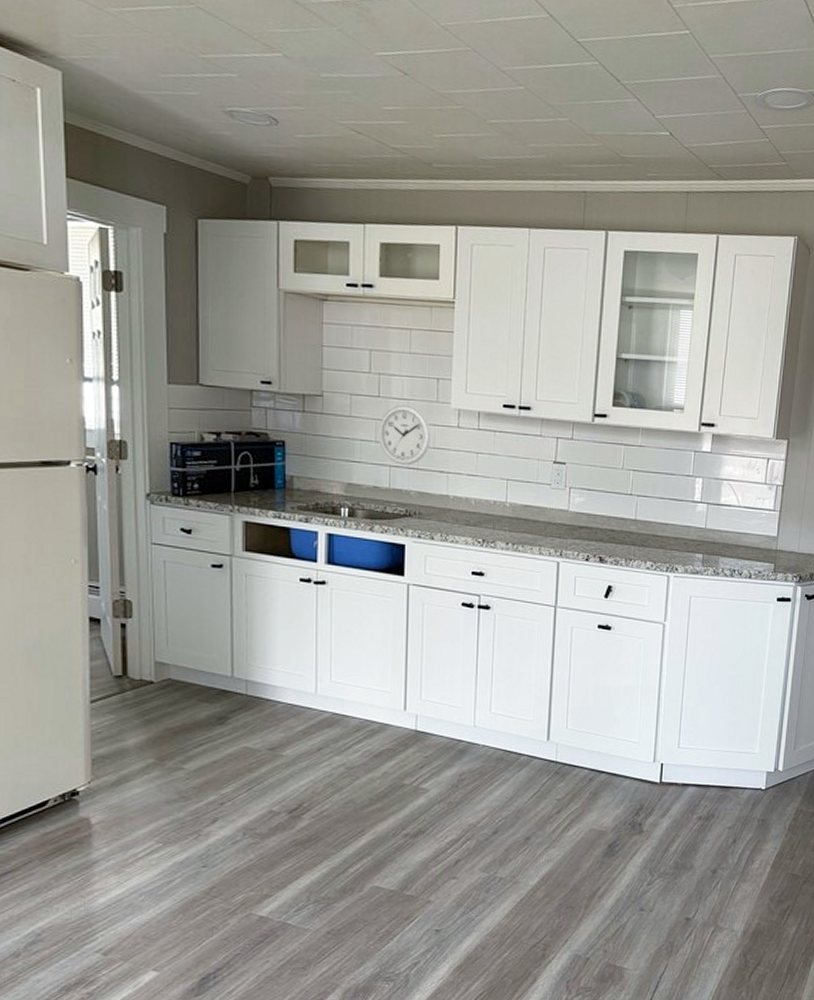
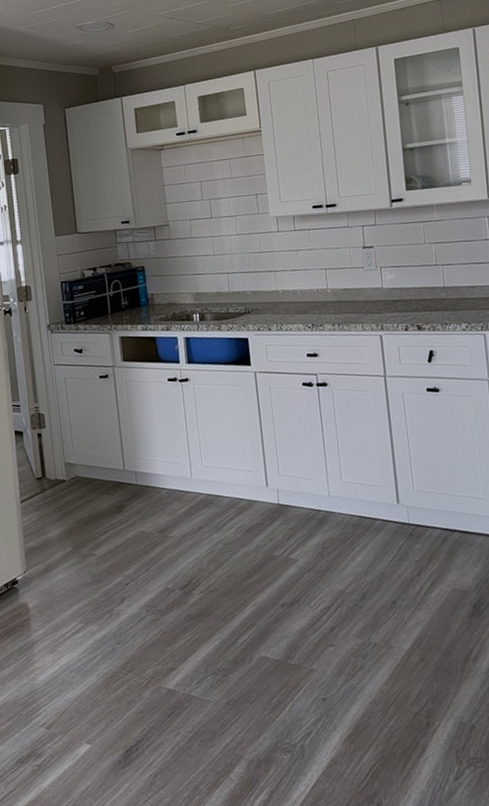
wall clock: present [378,404,431,465] -> none [214,220,258,271]

